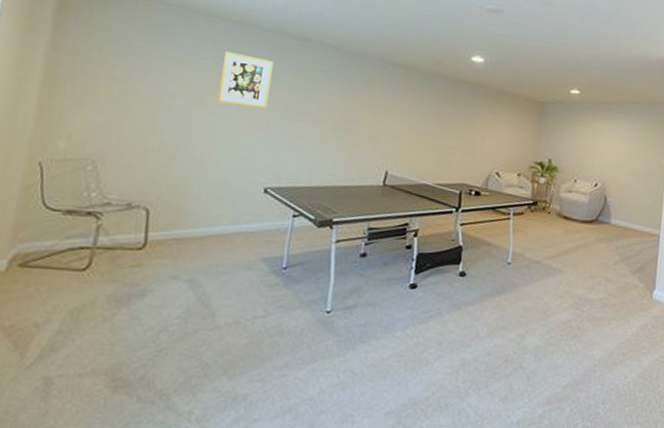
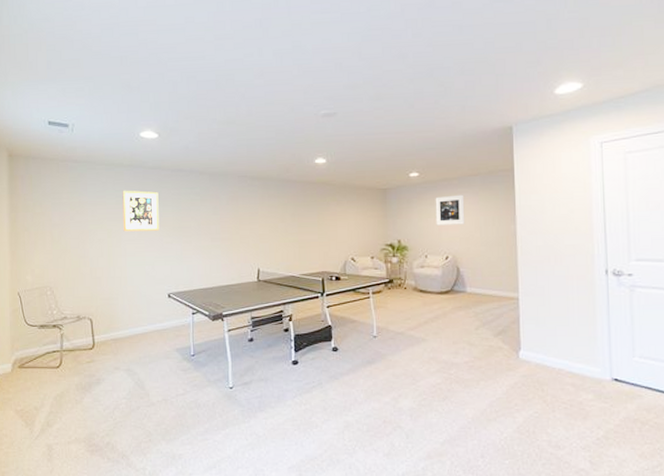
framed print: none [590,119,622,152] -> present [435,194,465,226]

